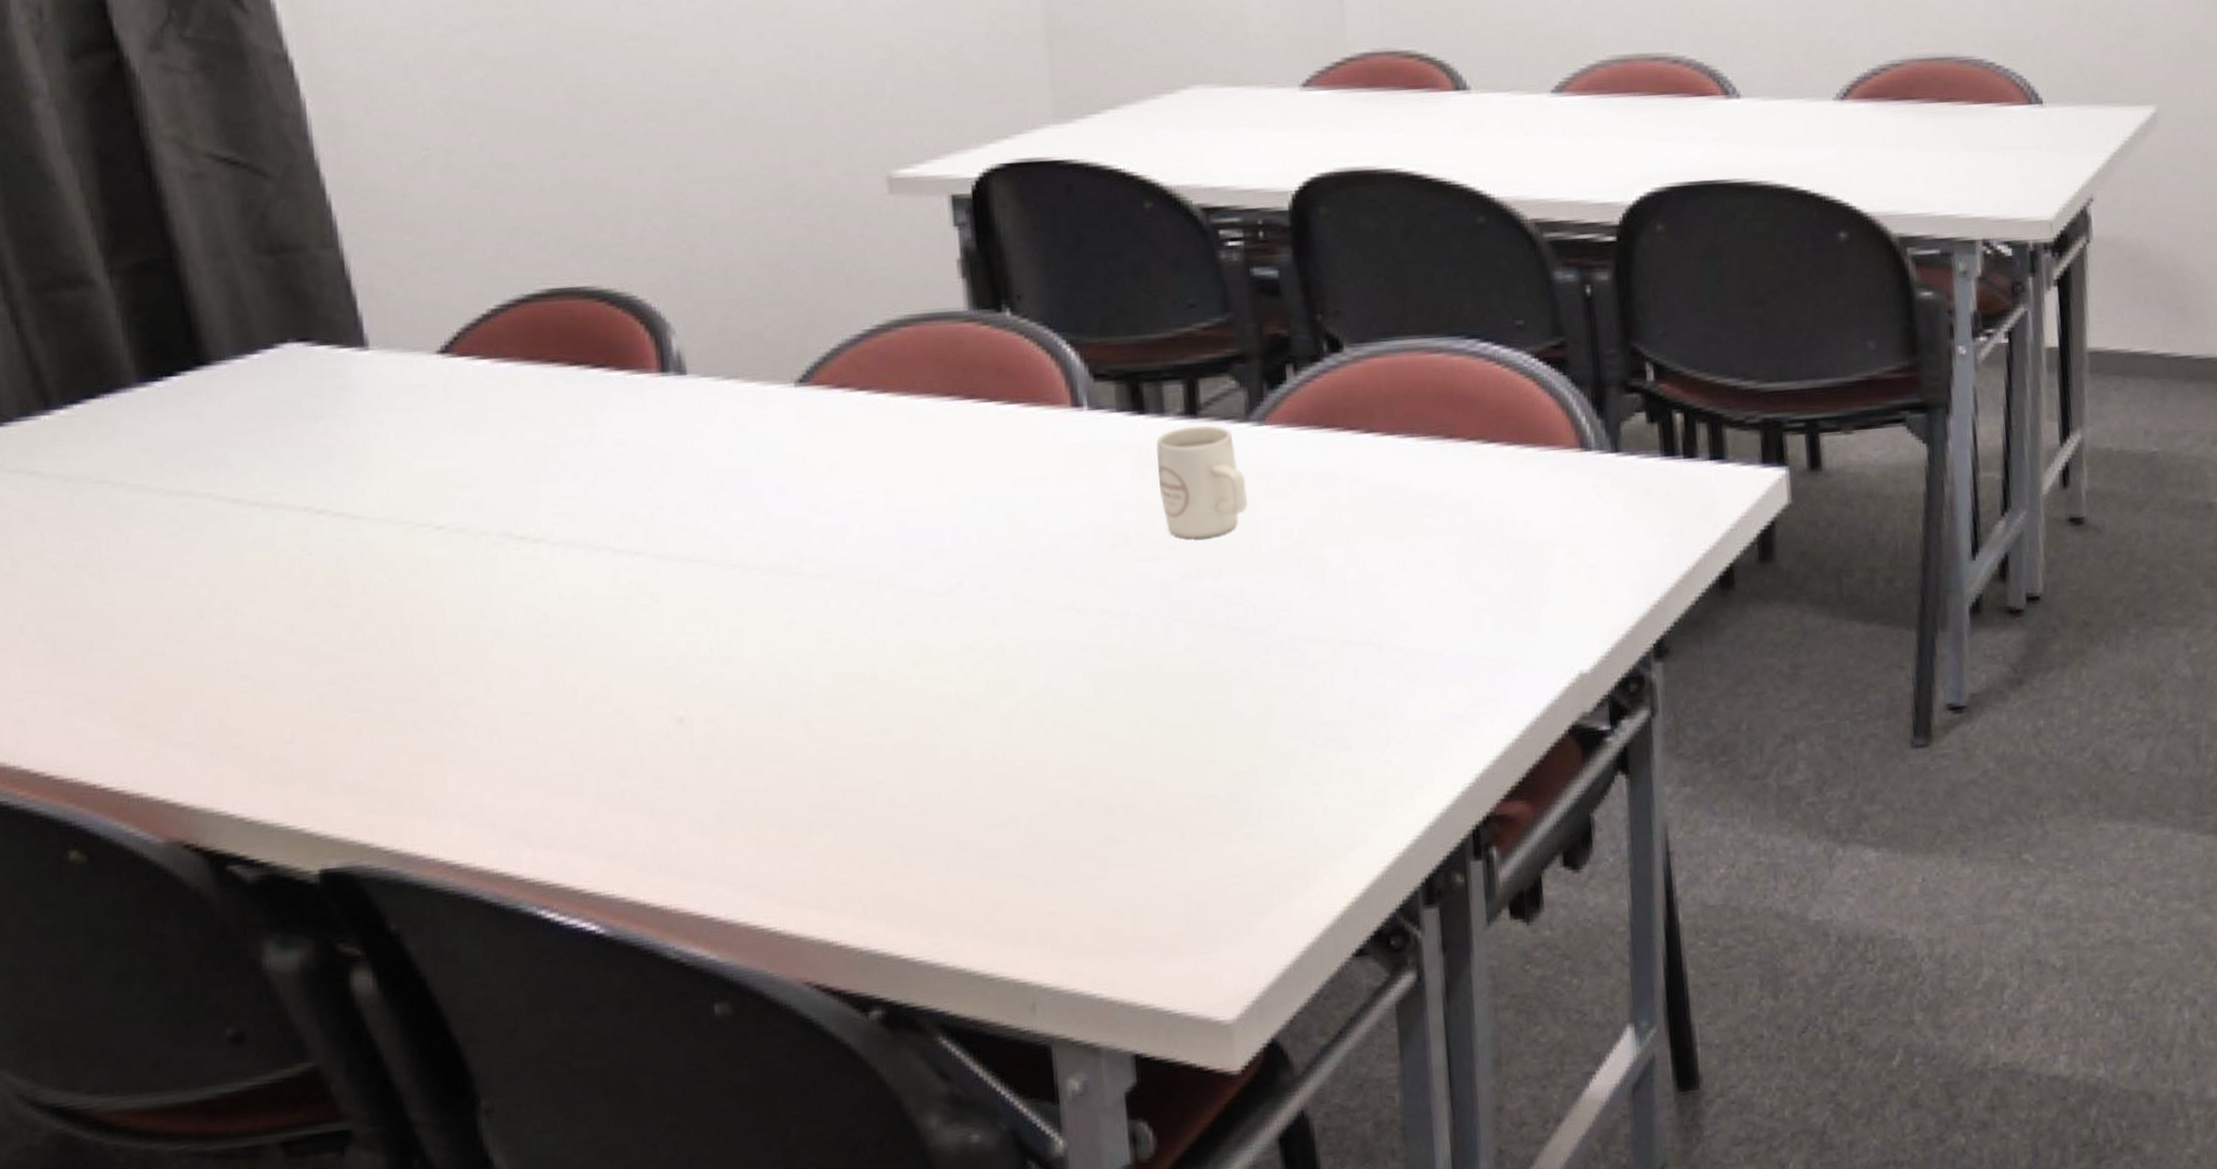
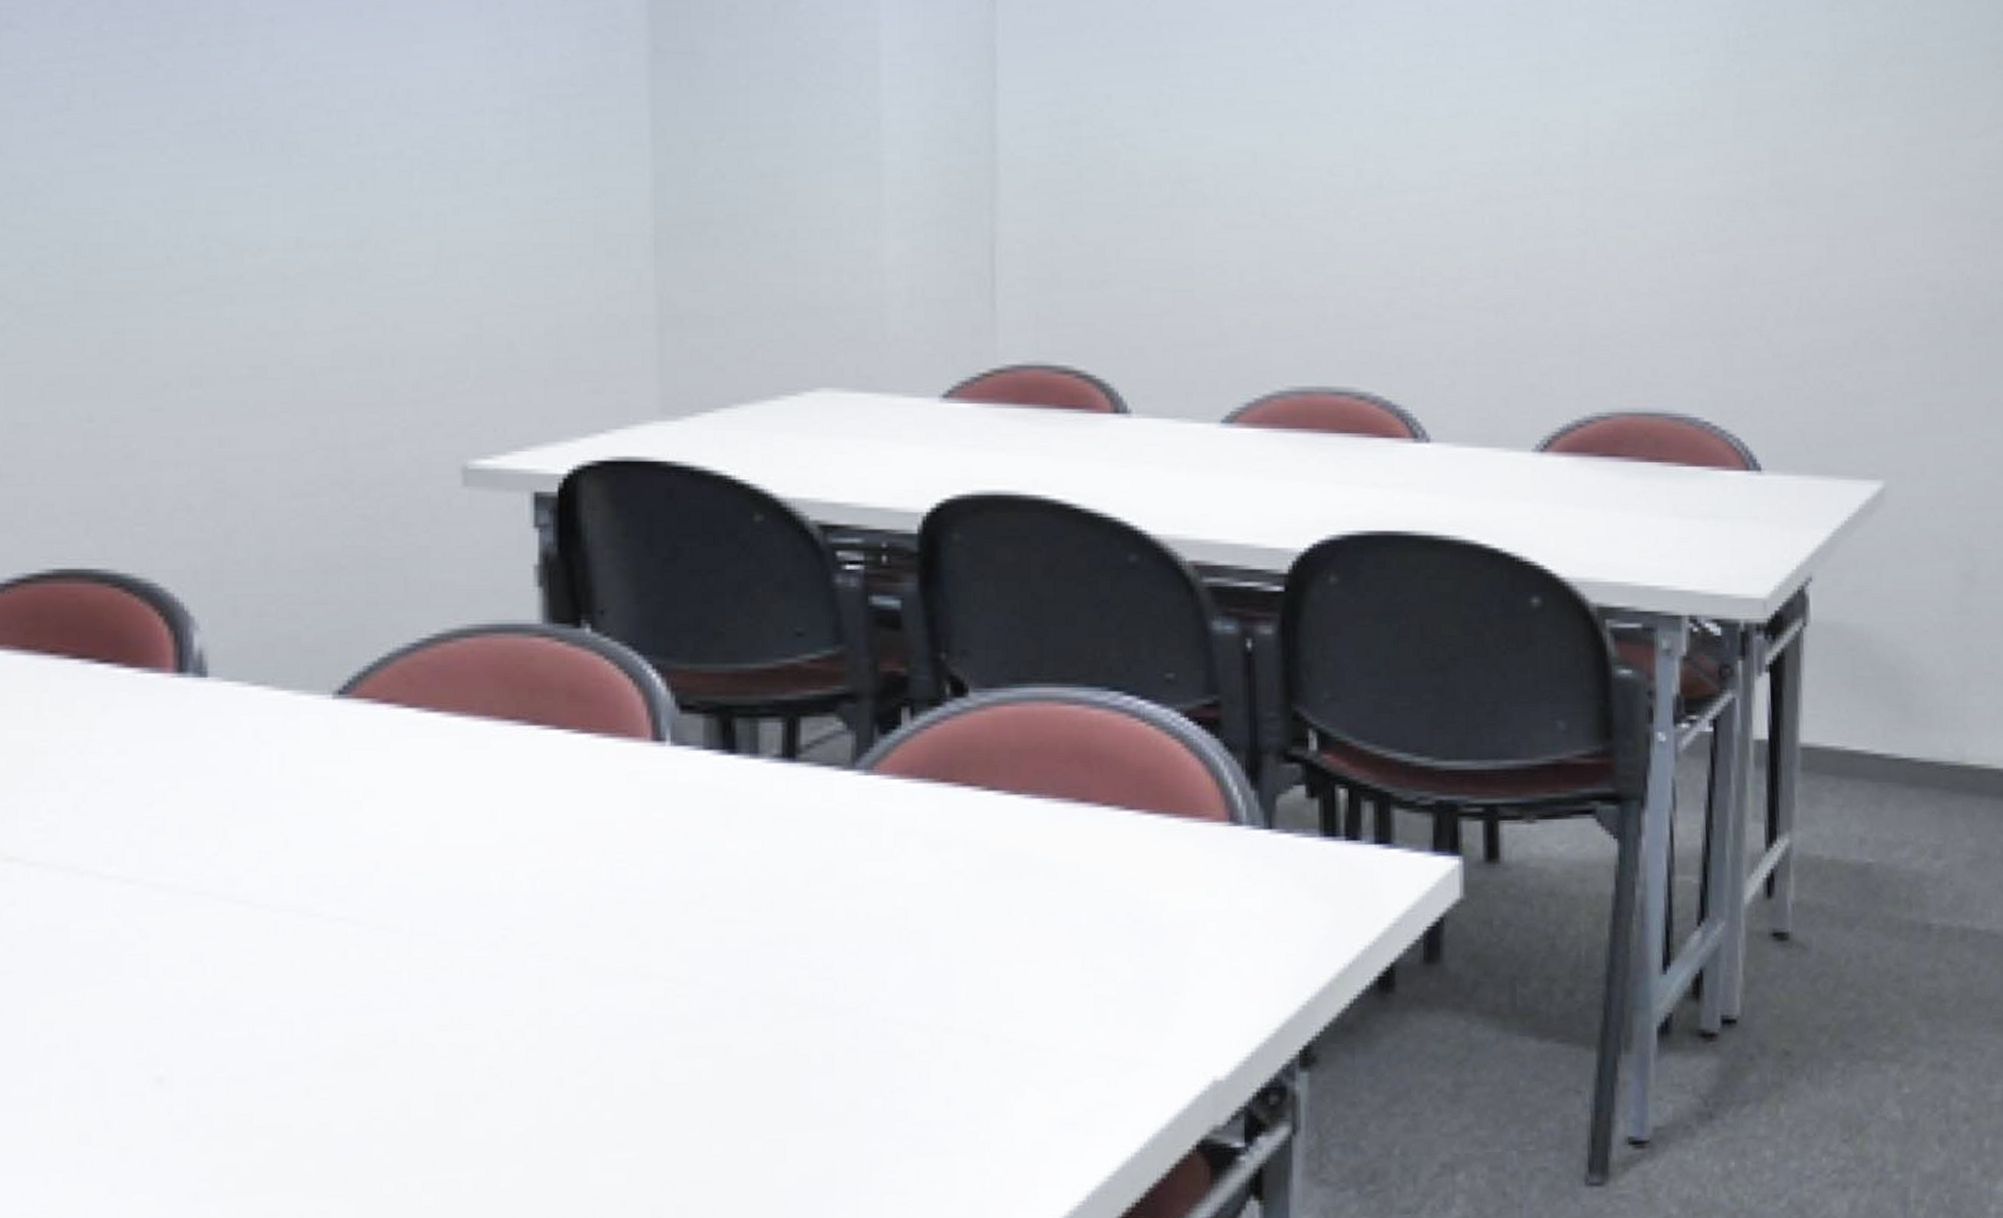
mug: present [1156,425,1248,539] -> none [745,771,846,901]

